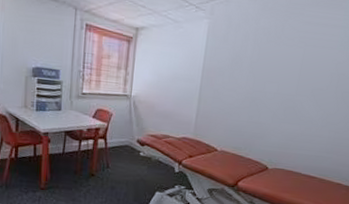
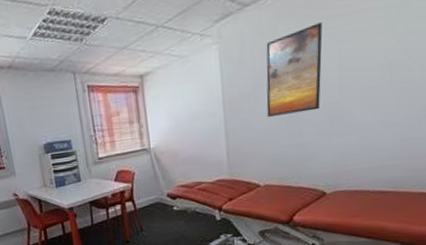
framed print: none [236,25,296,98] -> present [266,23,323,117]

